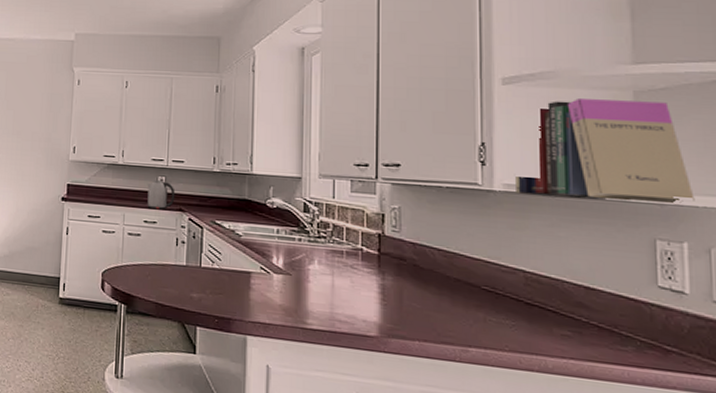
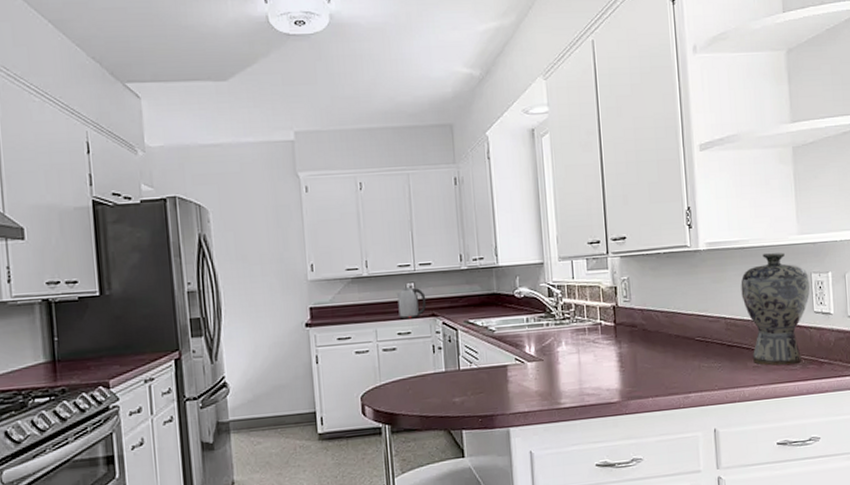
books: present [516,99,695,205] -> none [714,154,835,250]
vase: none [549,207,653,345] -> present [740,252,811,366]

